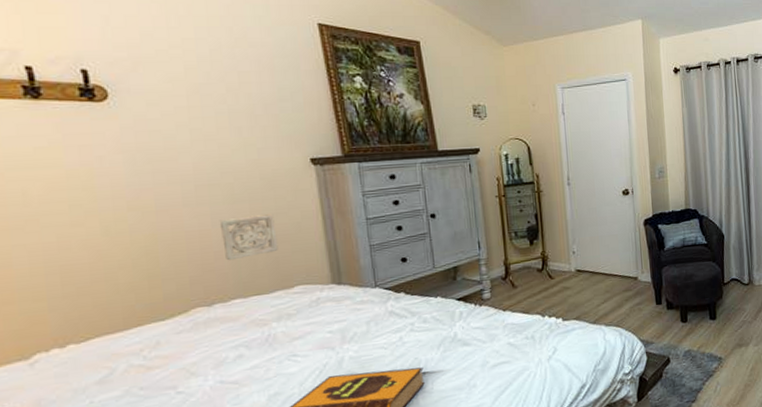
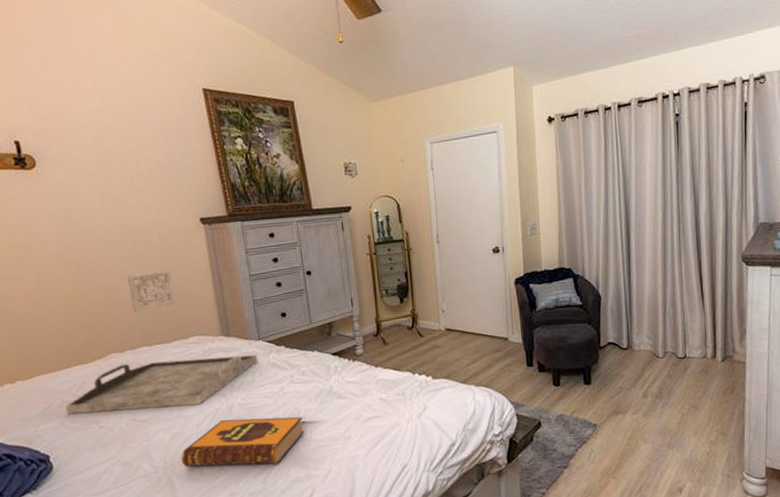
serving tray: none [132,303,374,380] -> present [65,355,258,414]

